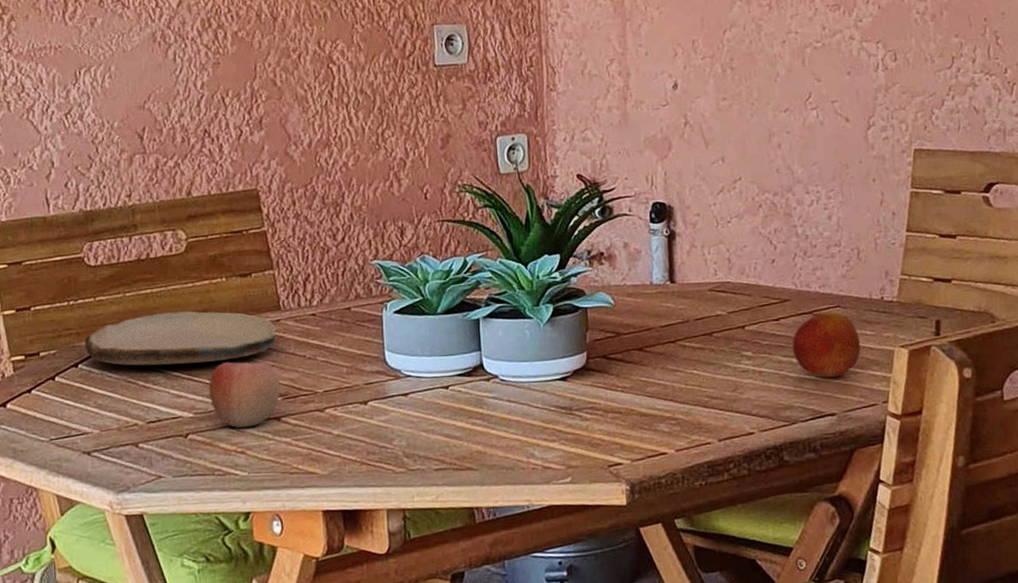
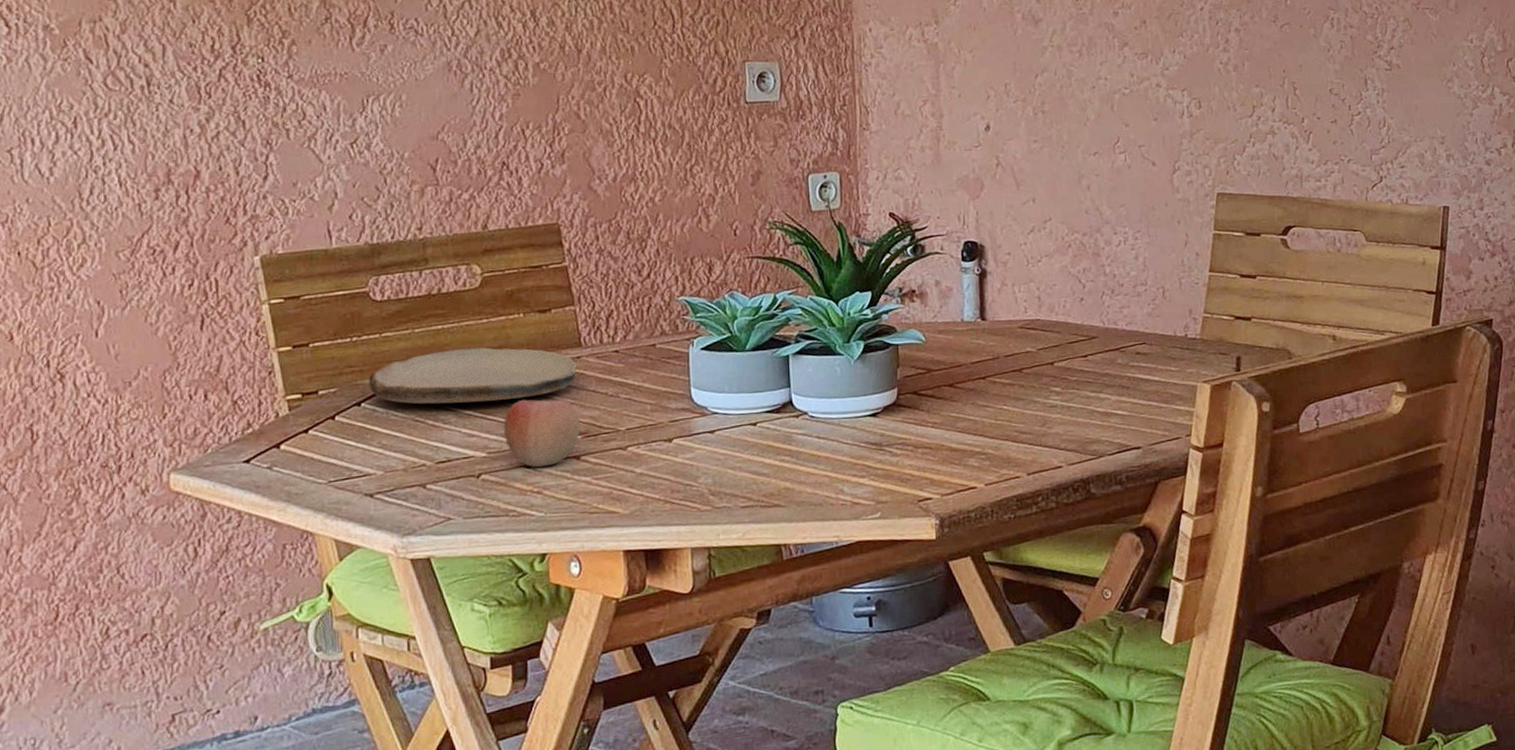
apple: present [792,311,861,378] -> none [1099,348,1166,413]

